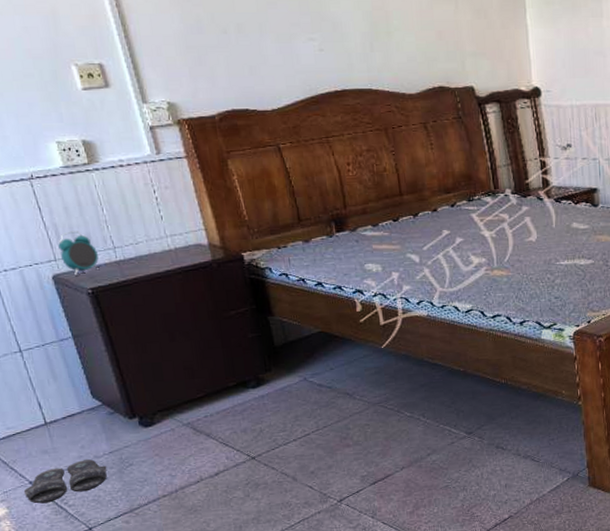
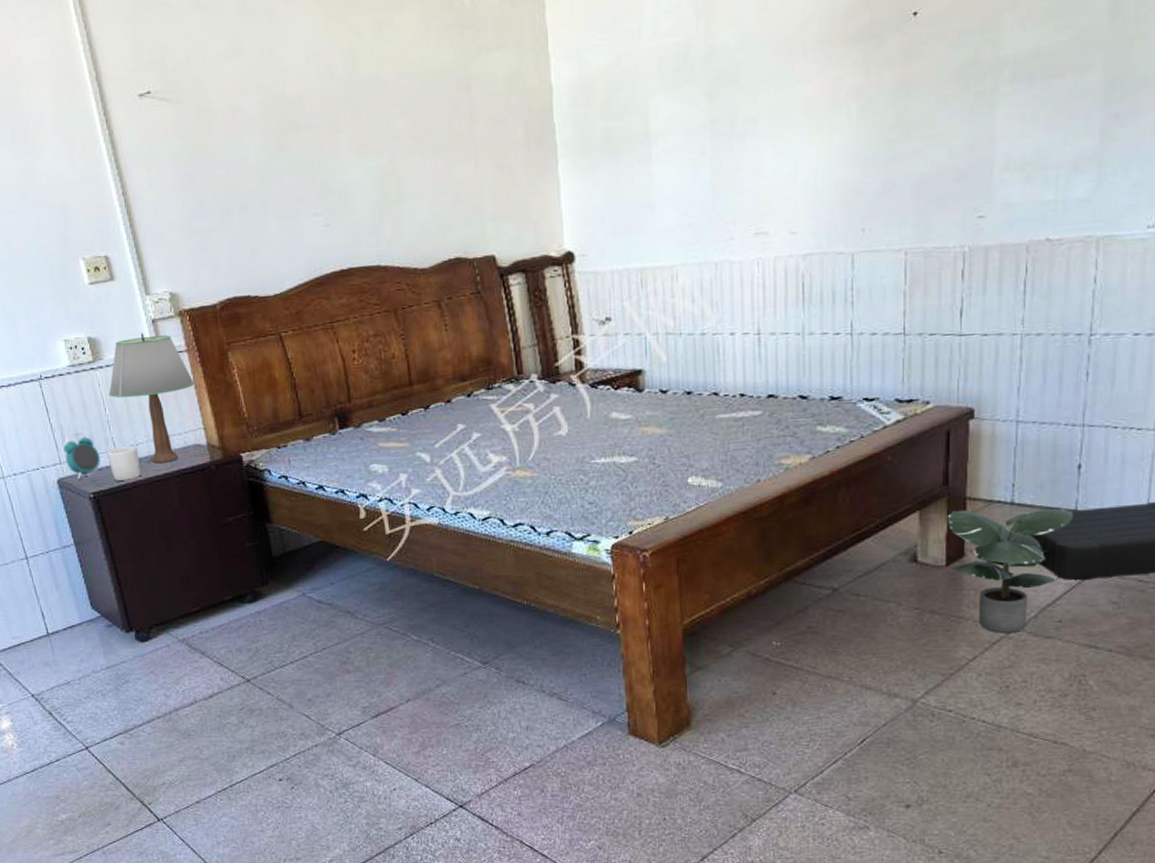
slippers: present [23,459,107,504] -> none [26,674,104,718]
table lamp: none [105,138,195,261] -> present [108,332,195,464]
mug: none [105,245,142,277] -> present [107,446,141,481]

